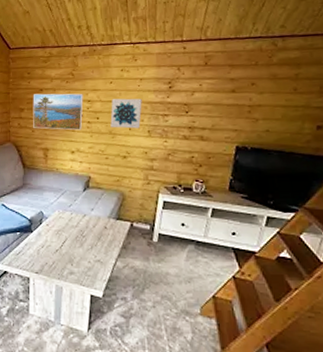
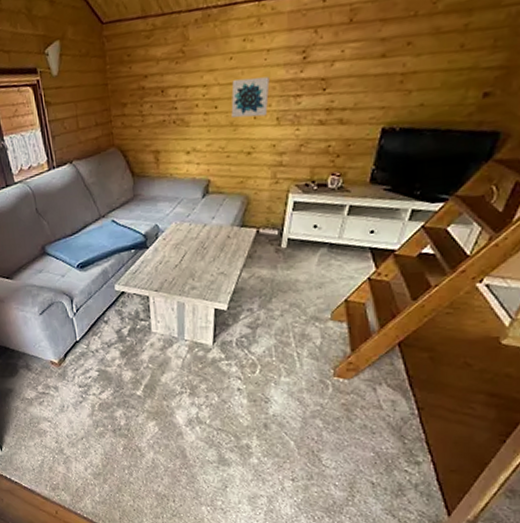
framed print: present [33,93,84,131] -> none [136,76,198,128]

